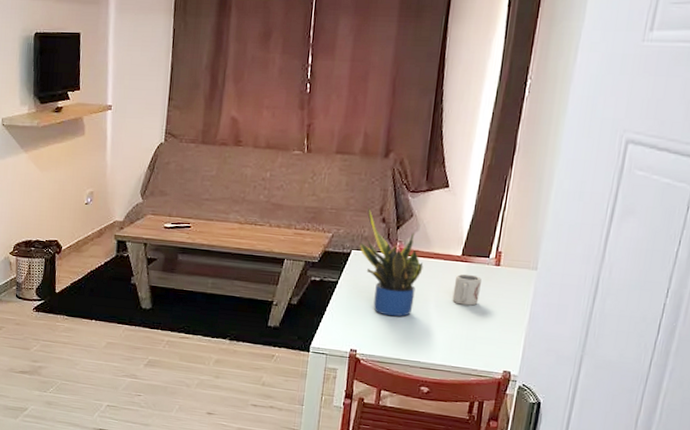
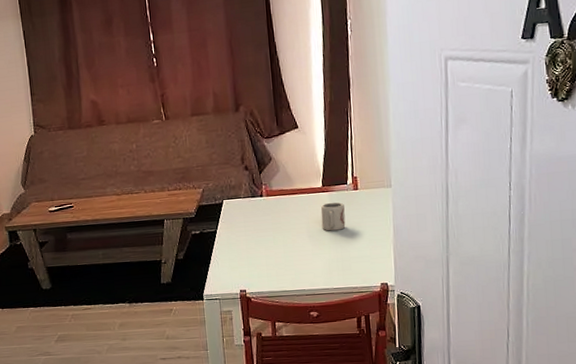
potted plant: present [359,207,423,317] -> none [228,158,290,254]

